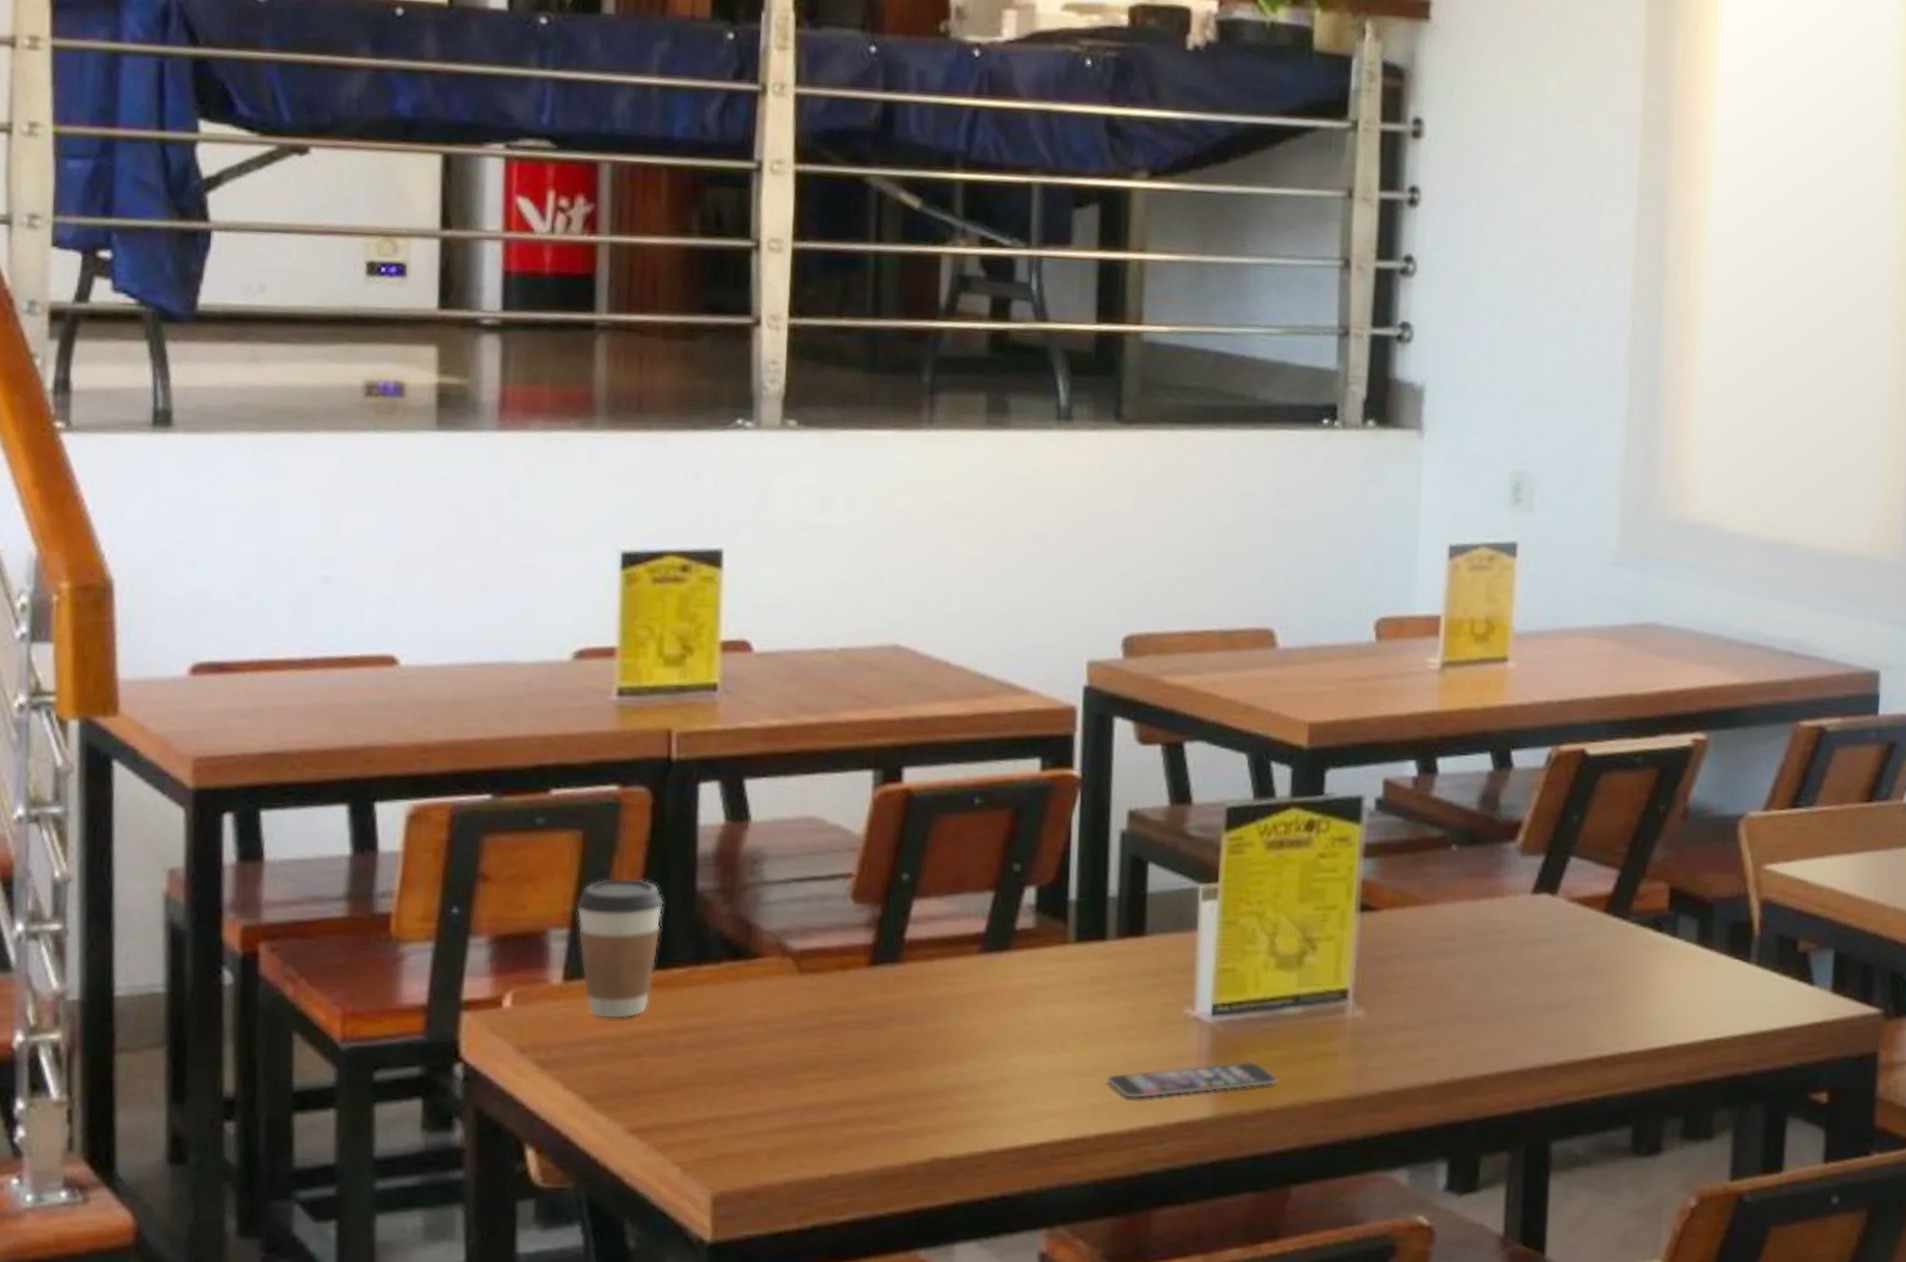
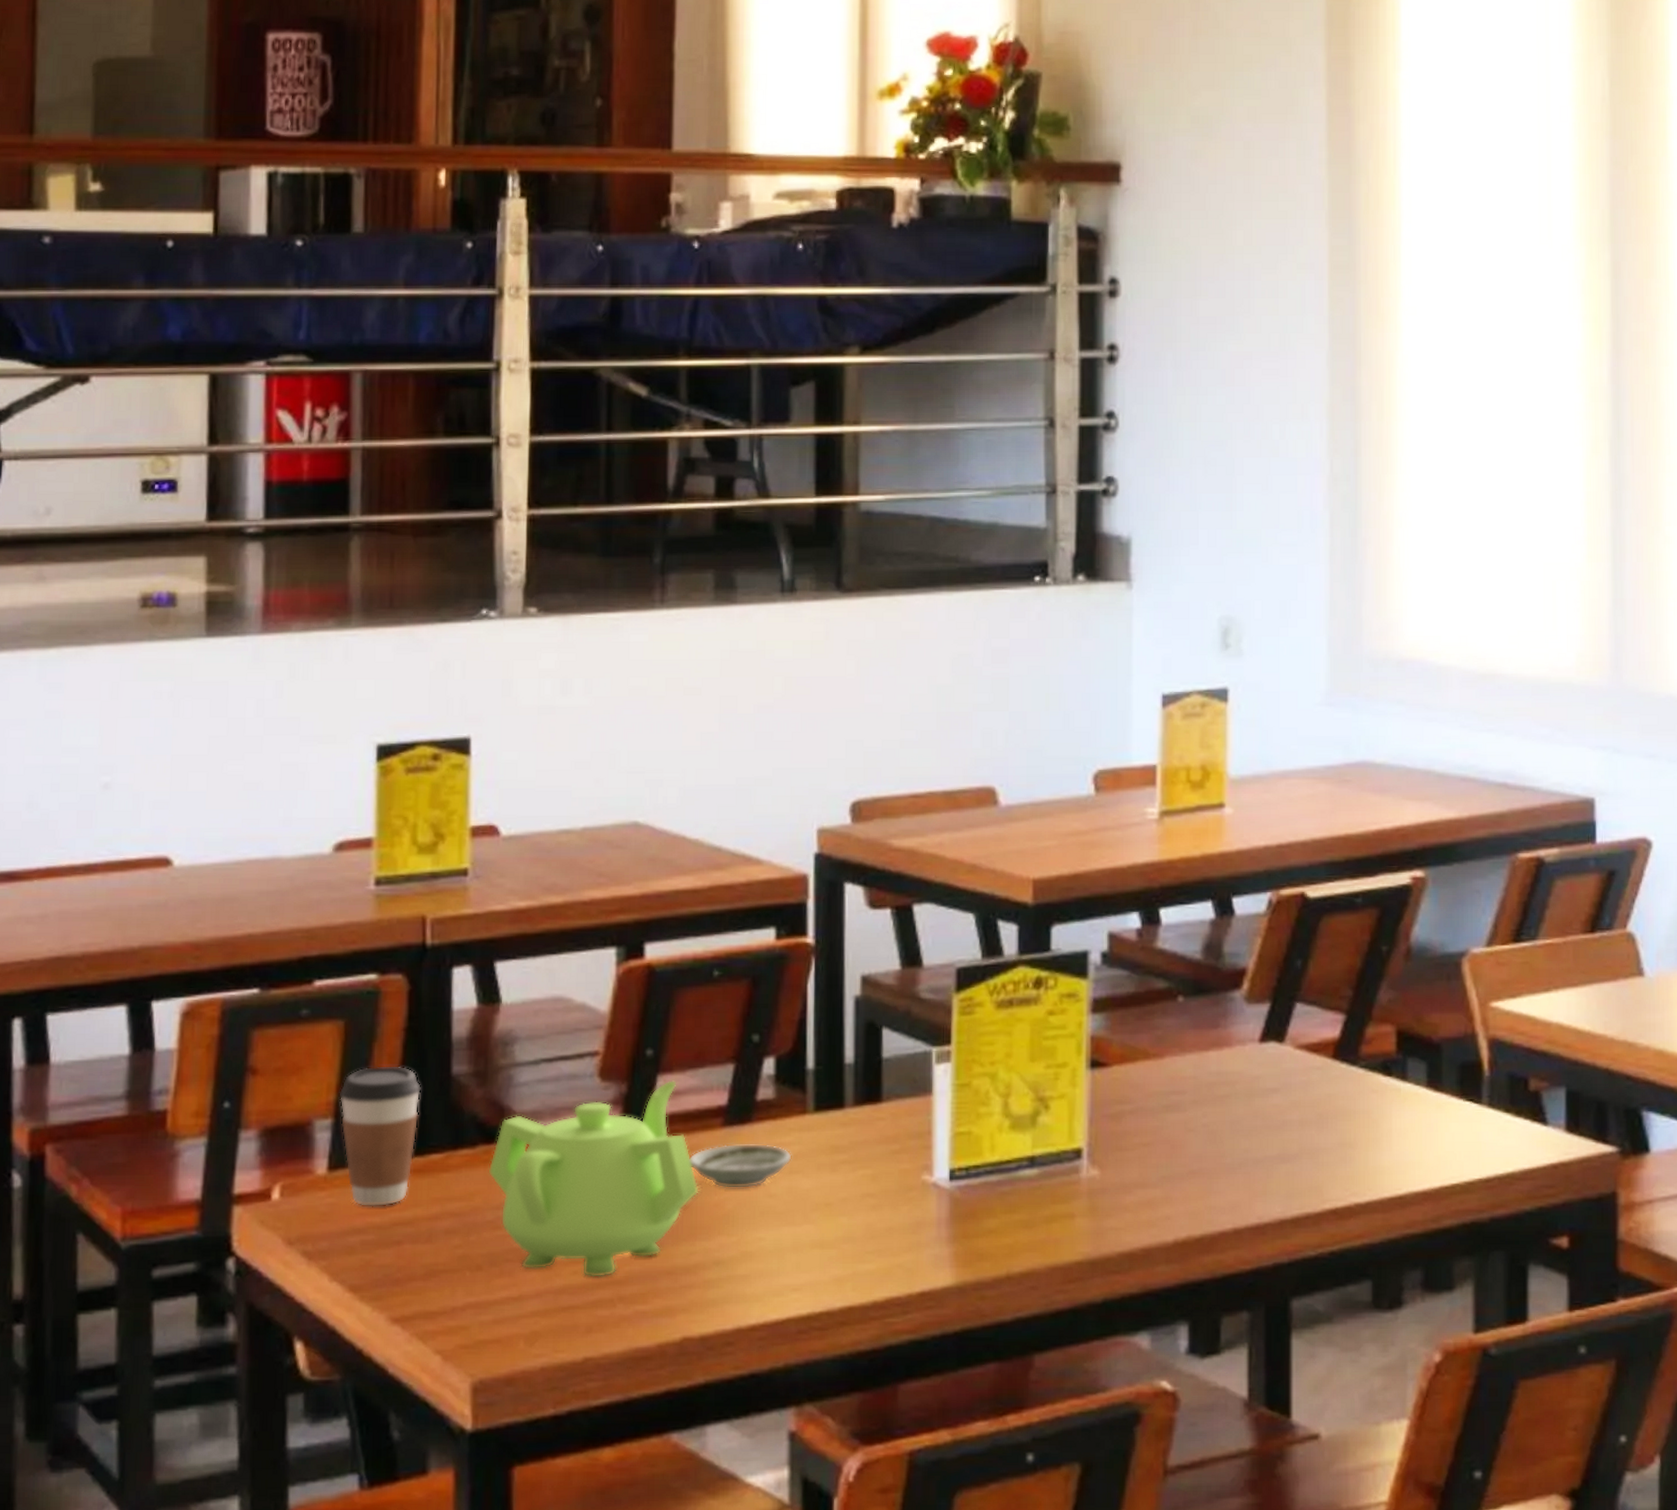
teapot: none [733,905,954,1097] -> present [488,1080,699,1277]
saucer: none [944,970,1051,1016] -> present [689,1143,792,1189]
smartphone: present [1106,1061,1278,1099] -> none [848,1227,1017,1269]

